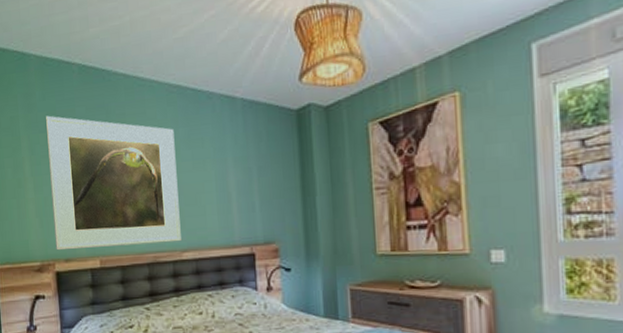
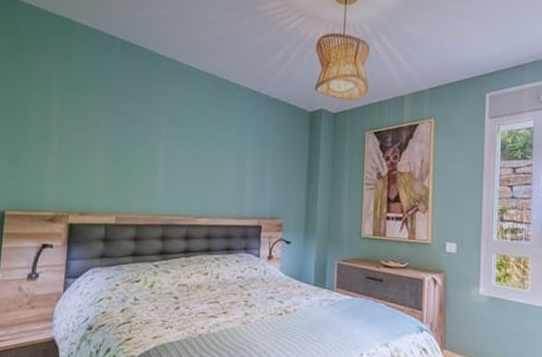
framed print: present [45,115,181,251] -> none [72,79,203,209]

